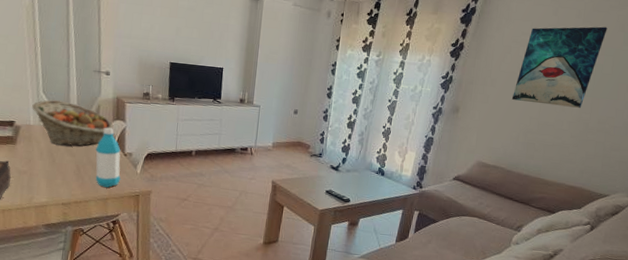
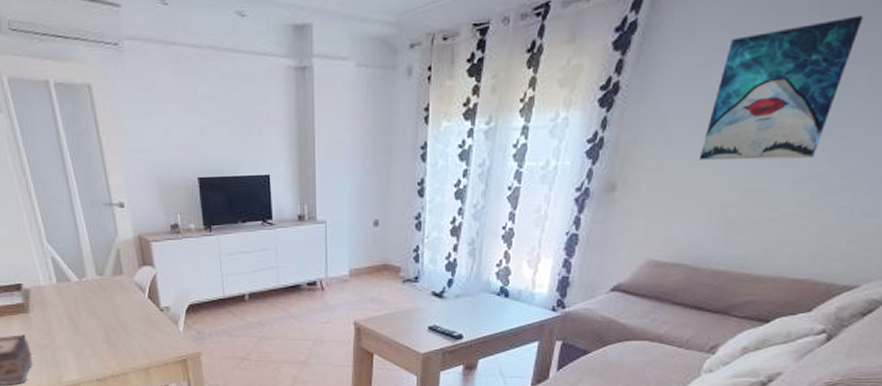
fruit basket: present [32,100,114,146] -> none [38,250,141,308]
water bottle: present [96,127,121,188] -> none [124,277,160,354]

